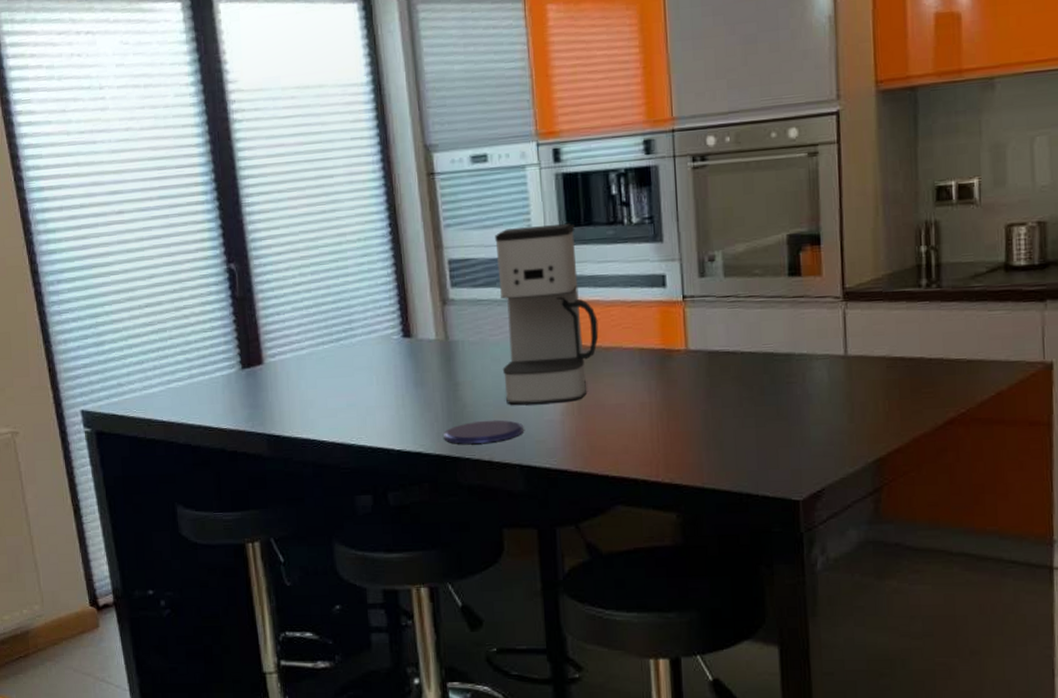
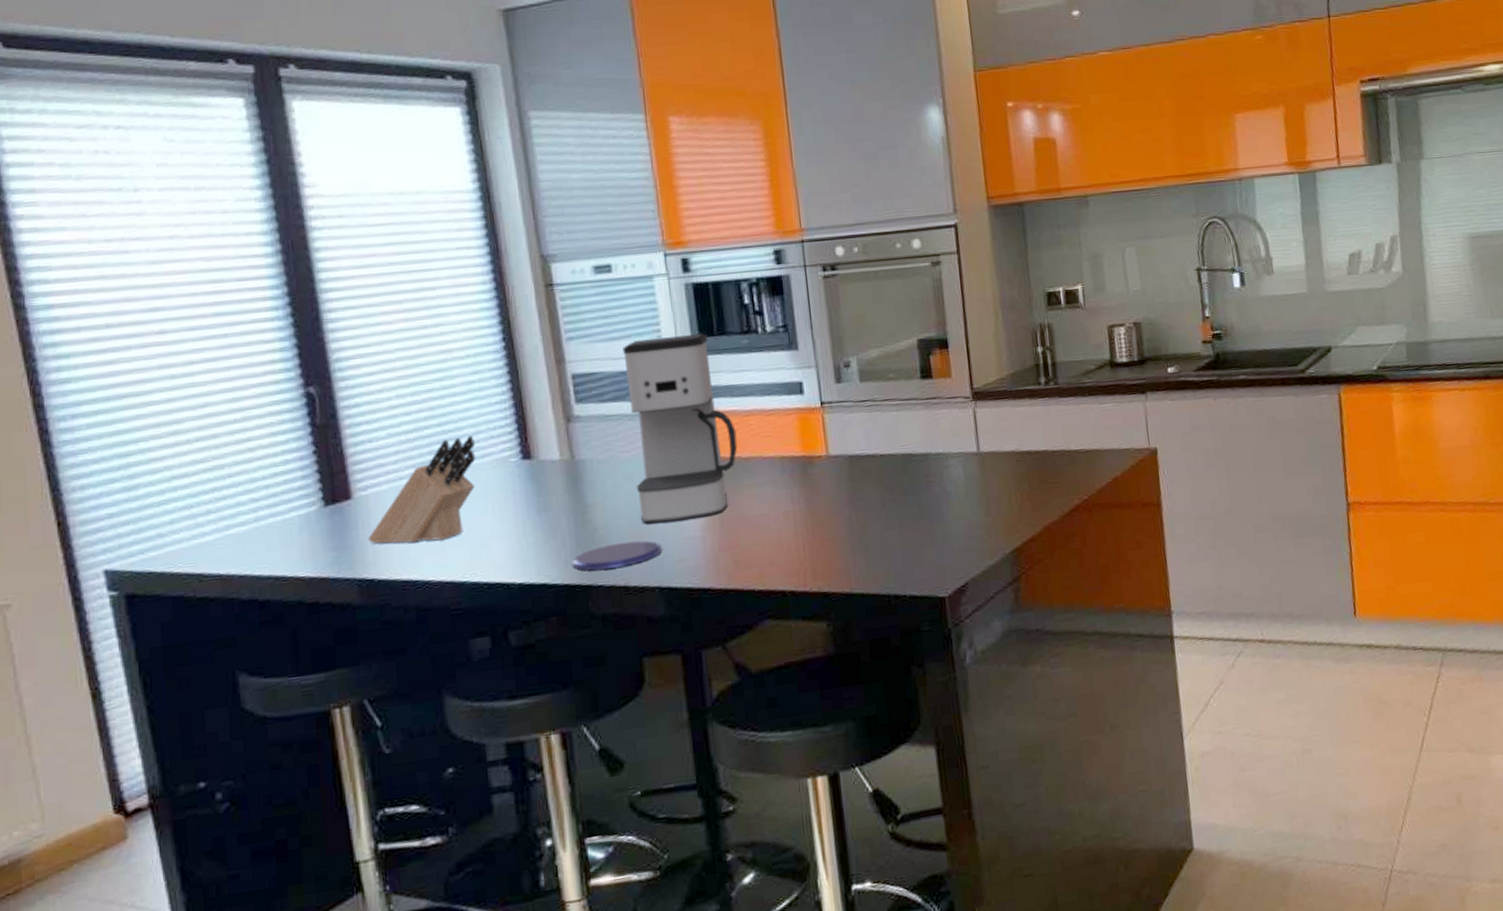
knife block: none [276,313,364,407] -> present [368,436,476,544]

